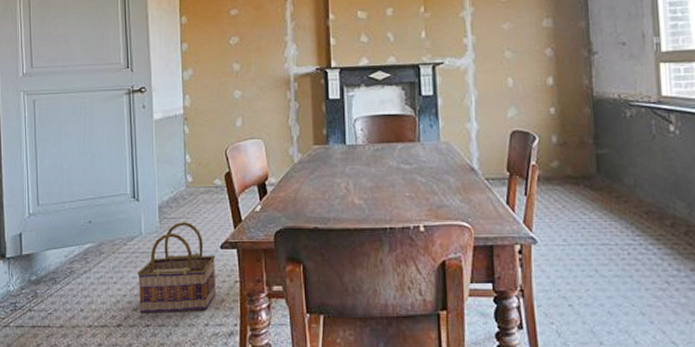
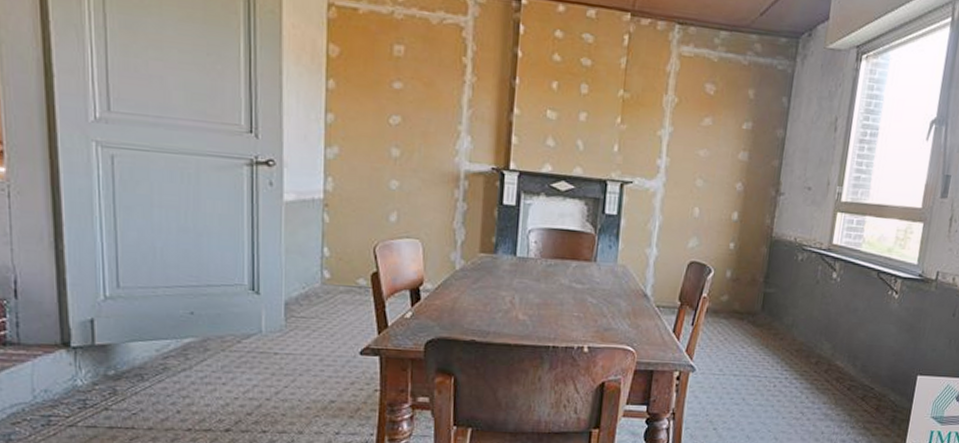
basket: present [137,222,216,313] -> none [253,322,354,419]

